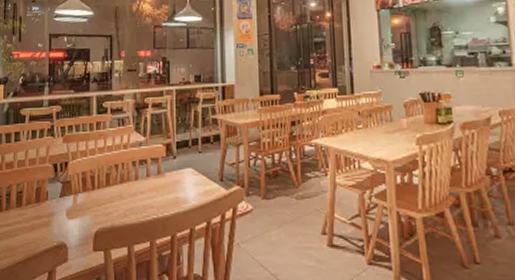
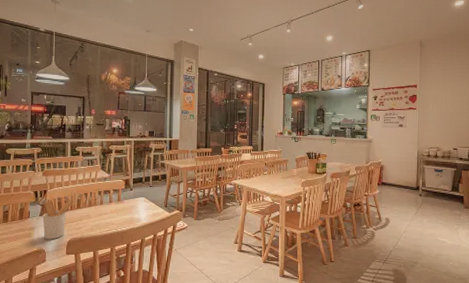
utensil holder: none [63,173,102,230] -> present [42,199,75,240]

